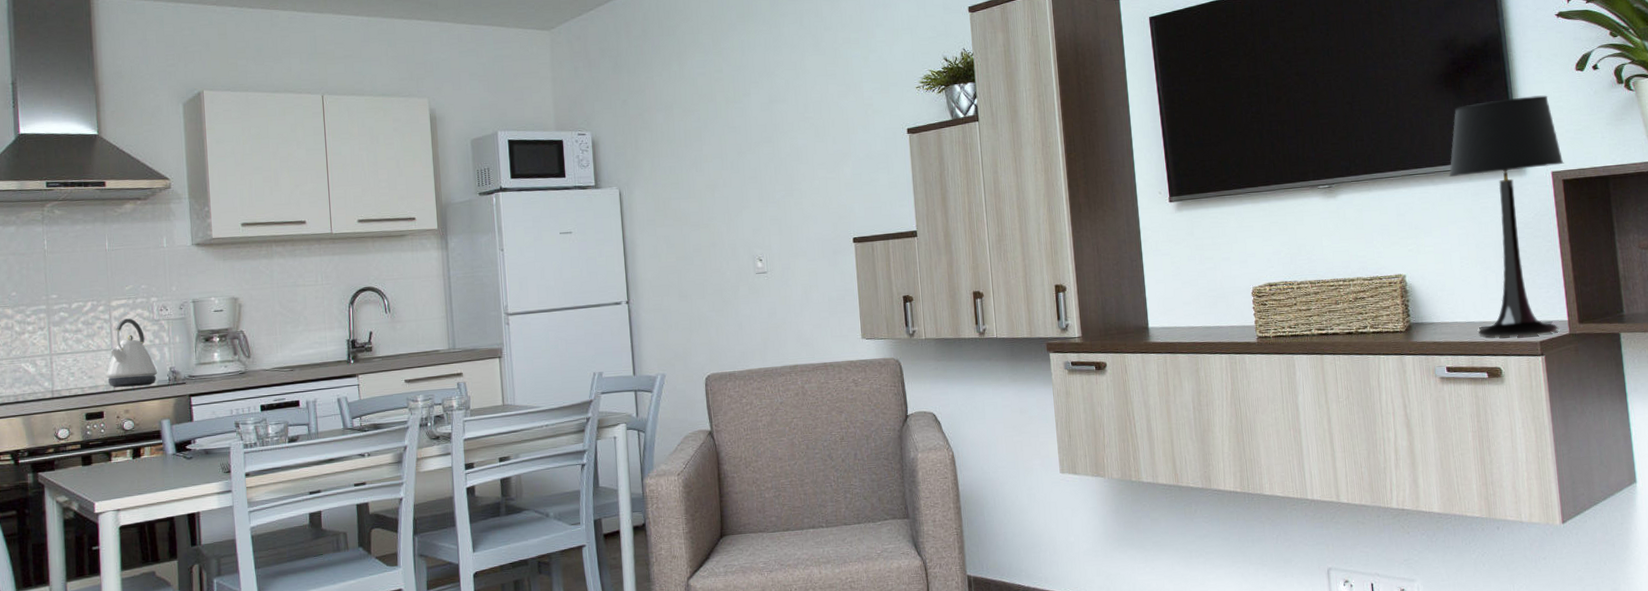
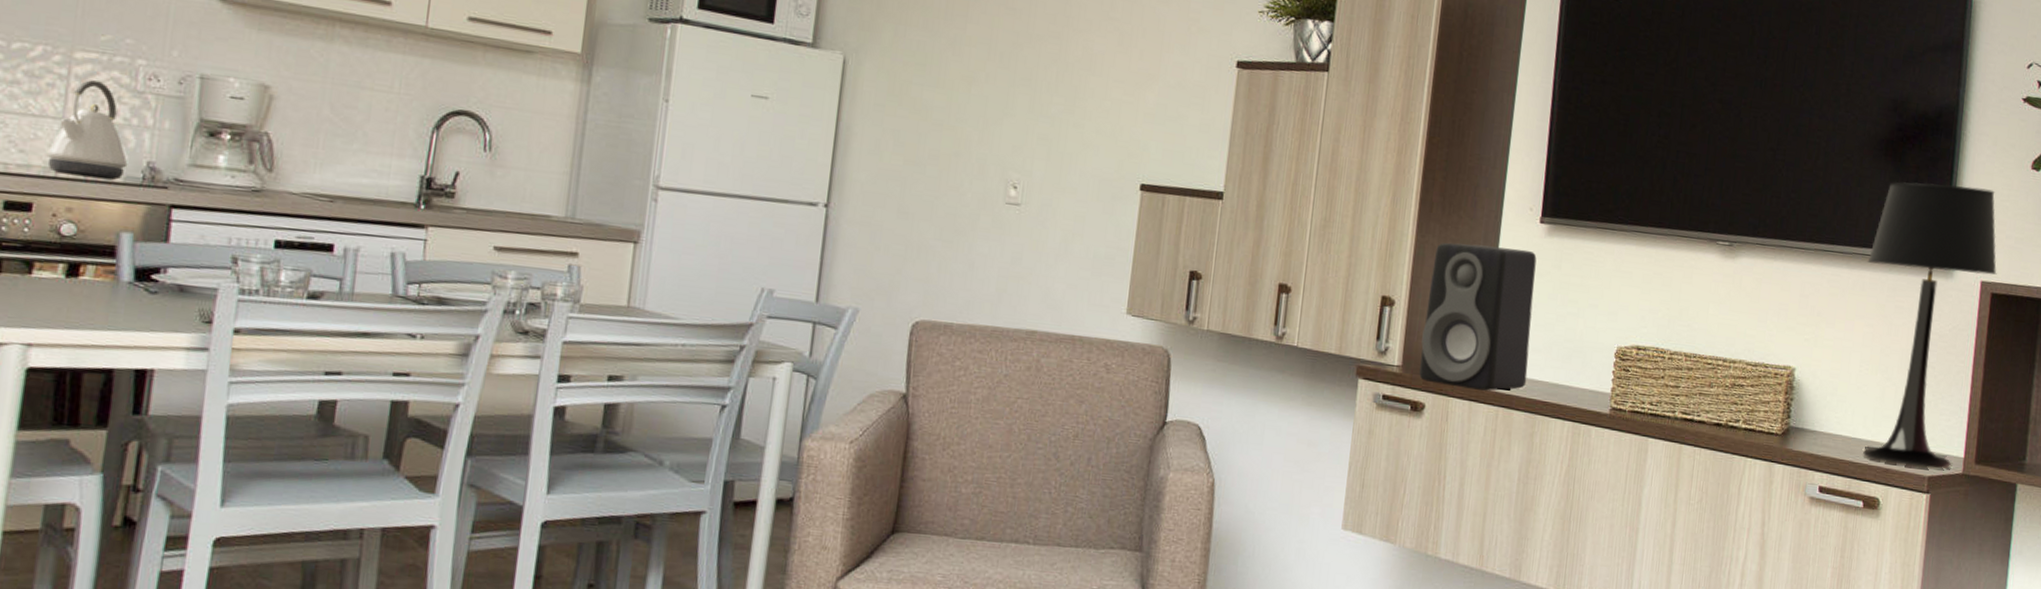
speaker: none [1090,225,1184,345] -> present [1419,242,1537,392]

